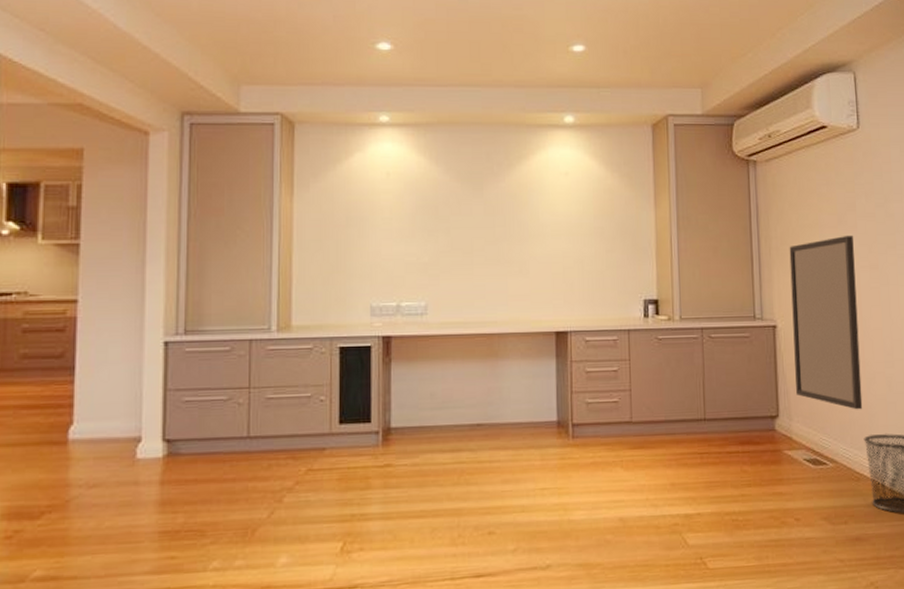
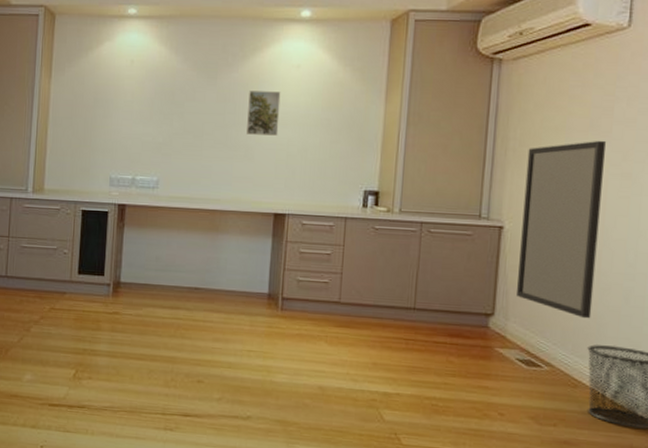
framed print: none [518,201,552,248] -> present [247,91,281,136]

